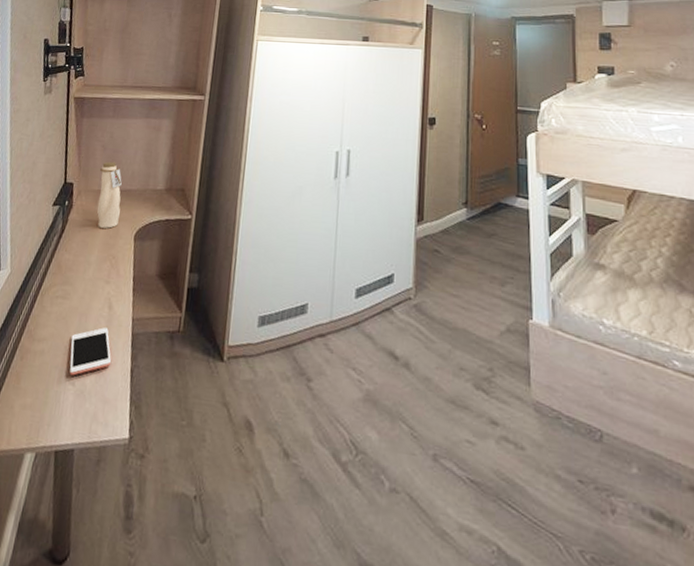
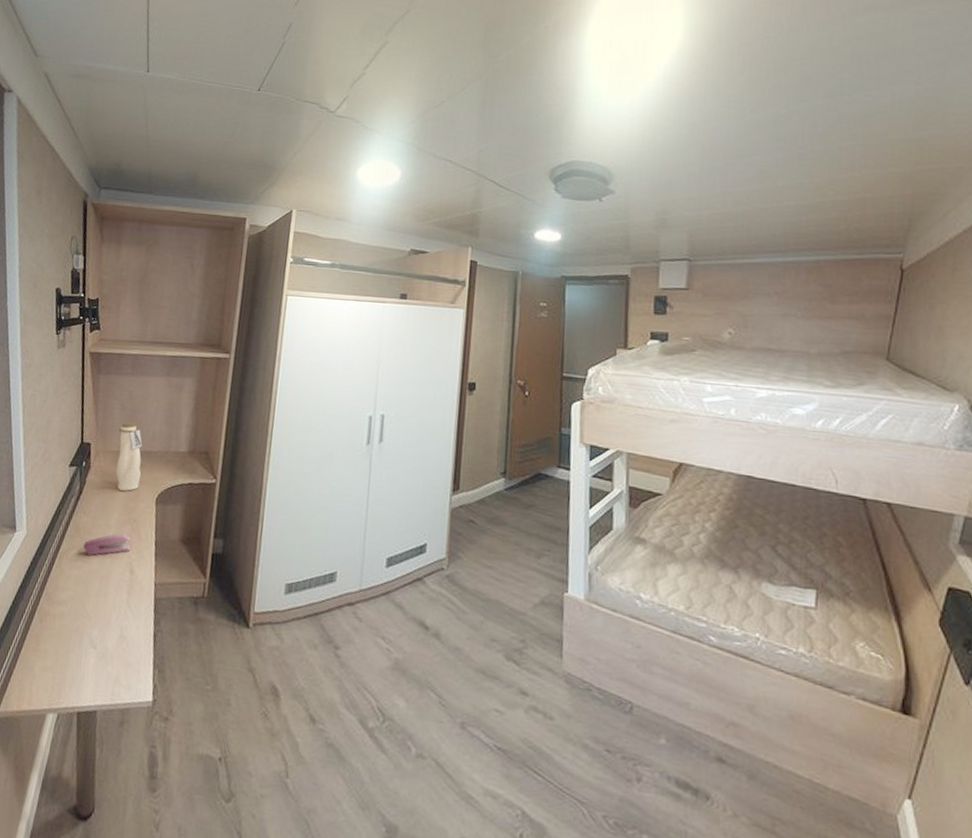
stapler: none [63,269,110,293] -> present [82,533,131,556]
cell phone: present [69,327,112,376] -> none [90,591,134,639]

